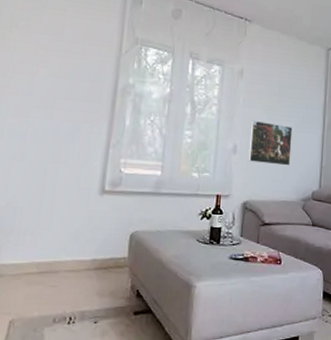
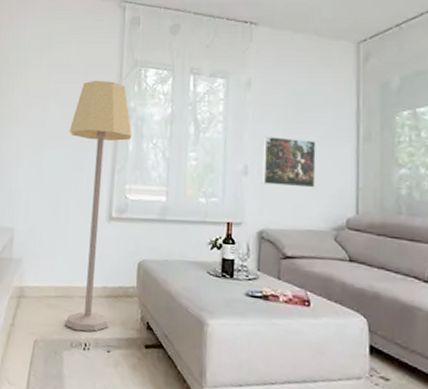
lamp: none [48,52,130,306] -> present [65,80,132,332]

